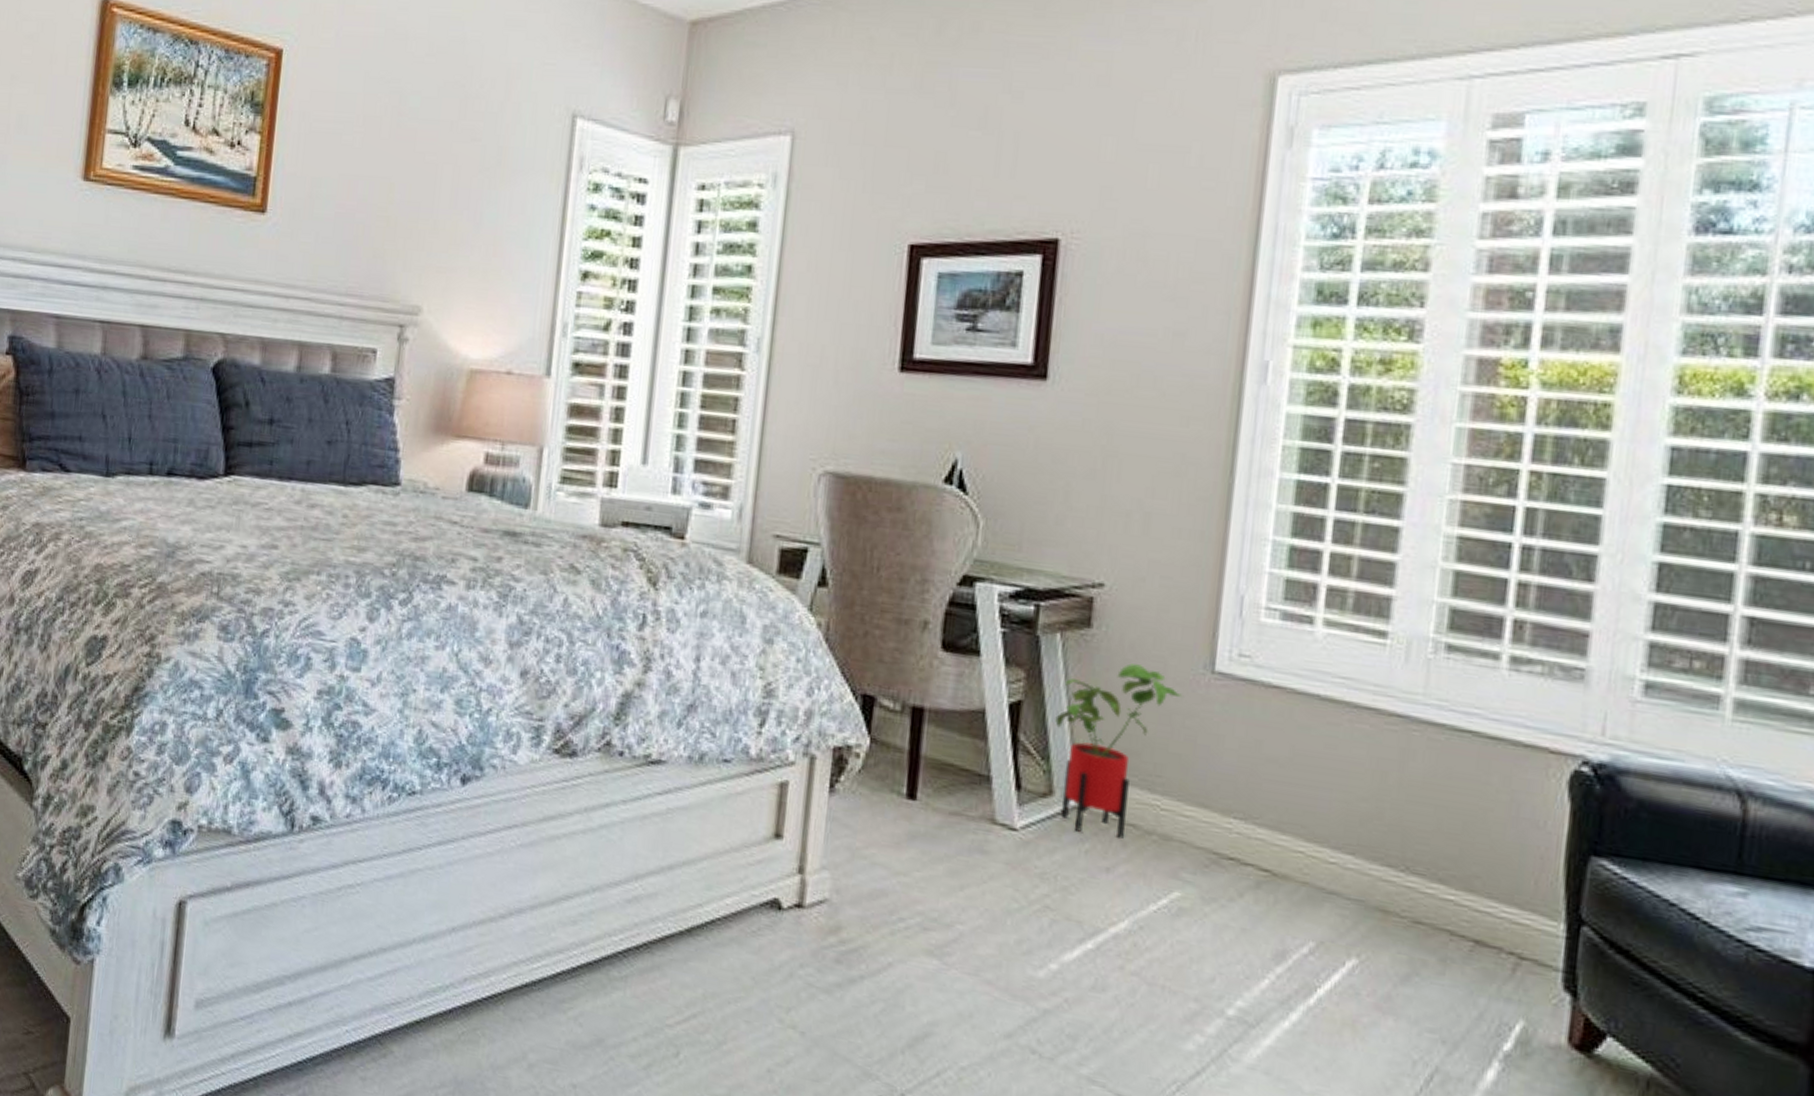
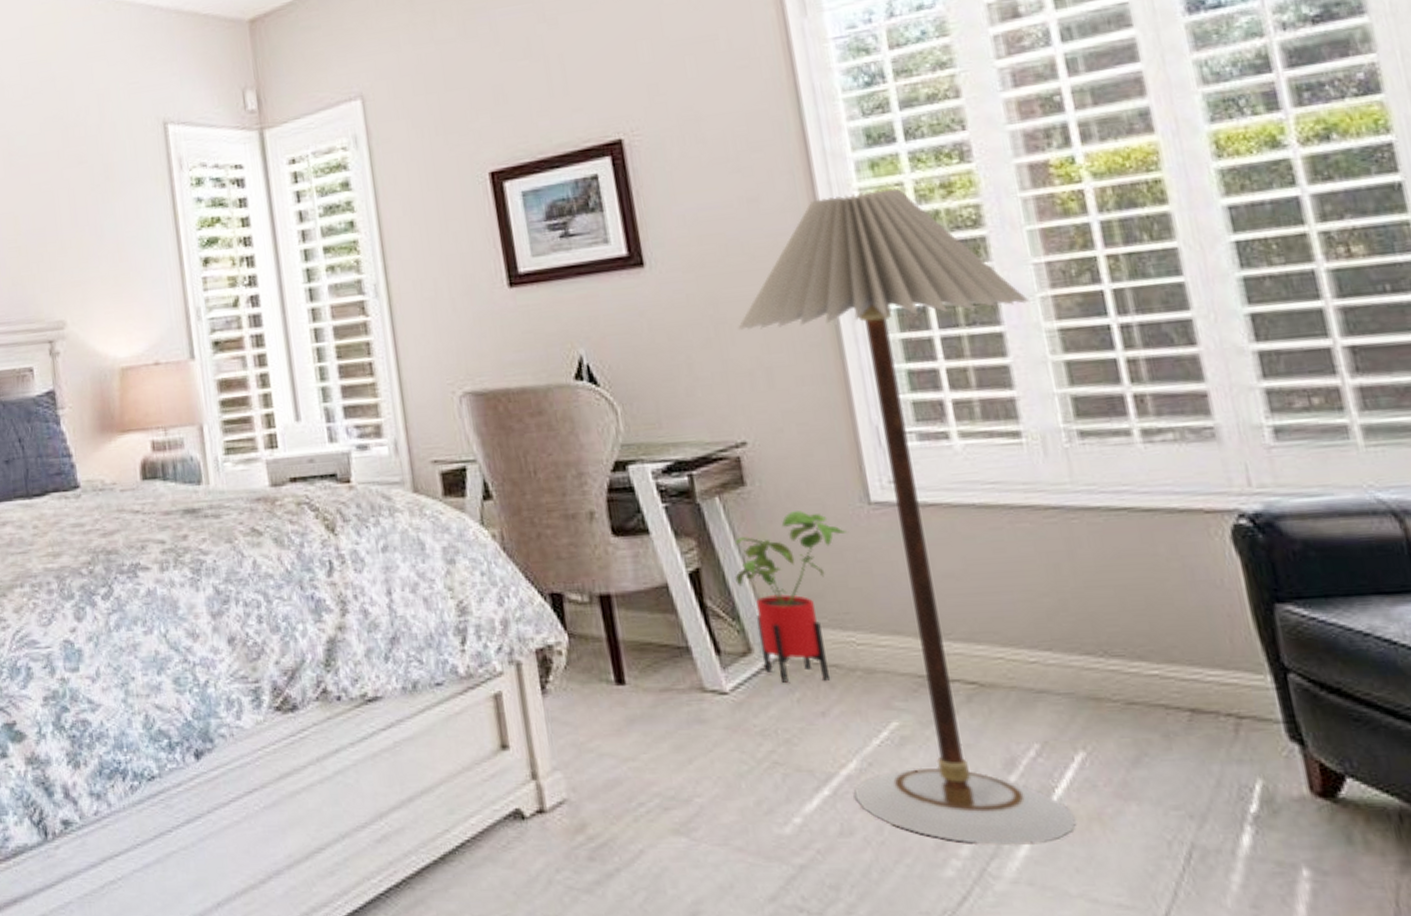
floor lamp: none [1116,347,1438,1039] -> present [738,188,1077,846]

